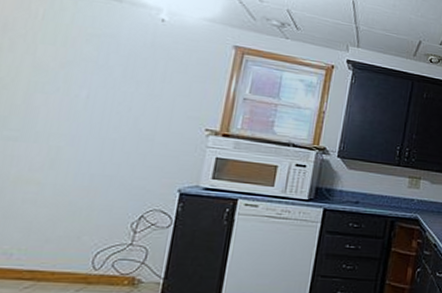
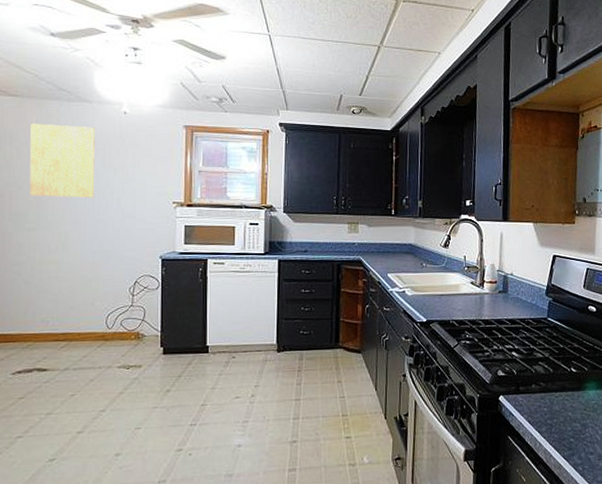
wall art: none [17,13,121,111] -> present [30,123,95,198]

